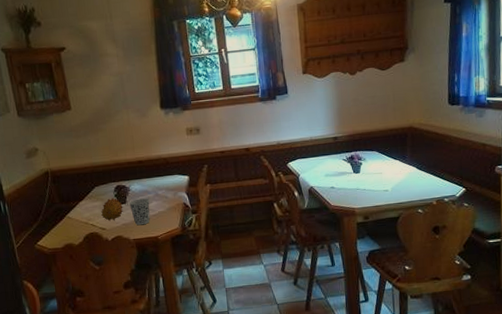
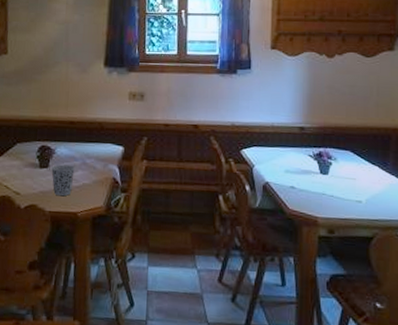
fruit: present [100,197,124,221] -> none [17,158,44,185]

